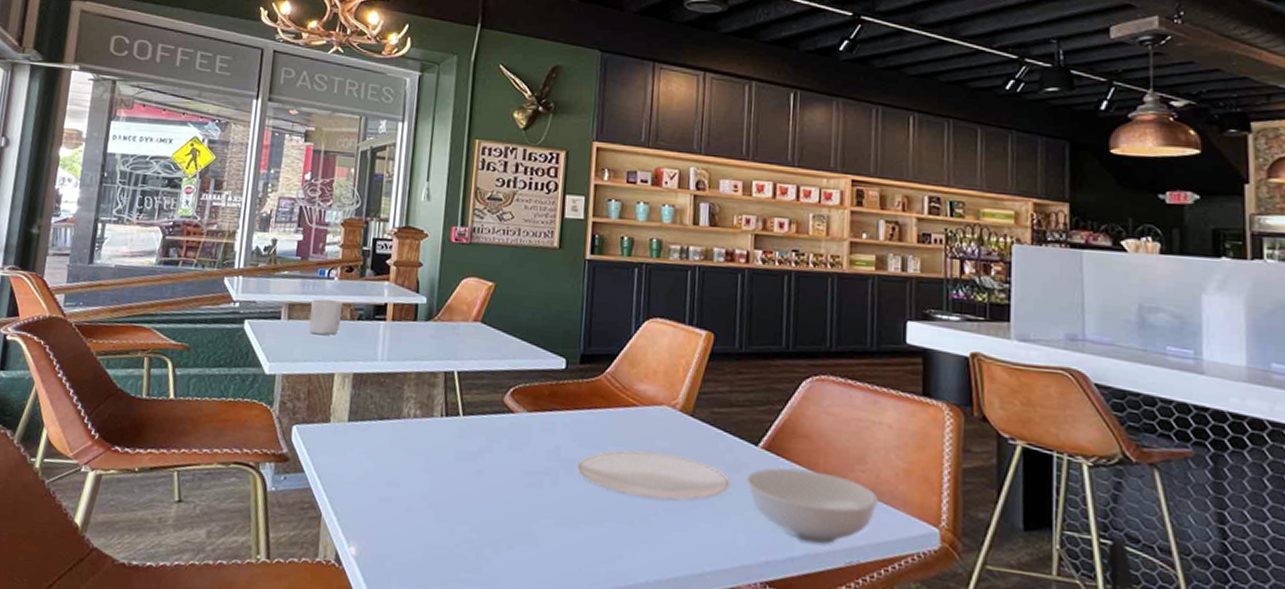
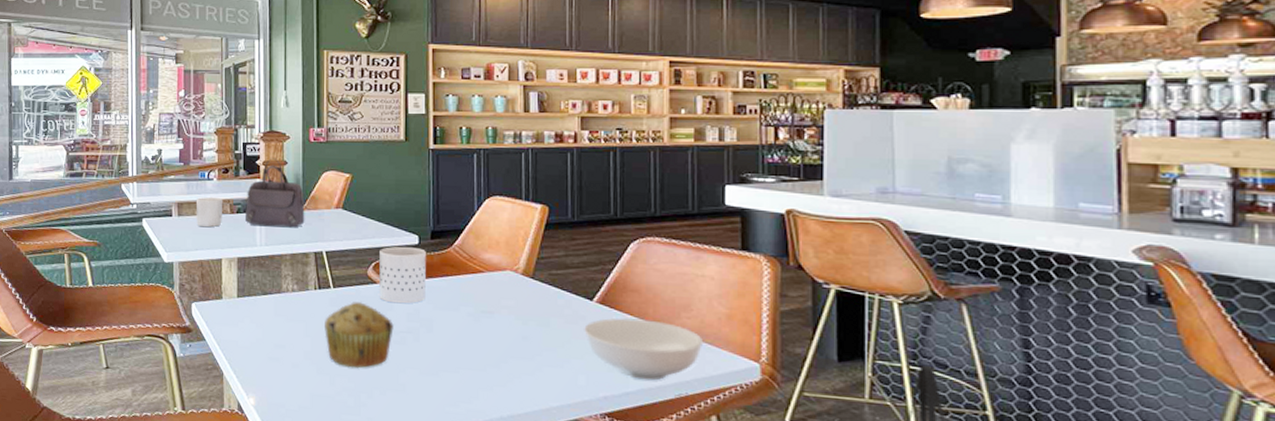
handbag: none [366,258,439,342] -> present [244,158,305,228]
muffin: none [447,433,530,515] -> present [325,301,394,369]
mug: none [515,370,573,440] -> present [379,246,426,304]
plate: present [576,450,731,502] -> none [433,309,570,351]

